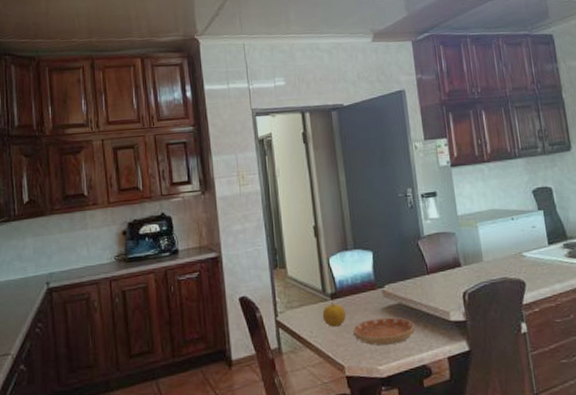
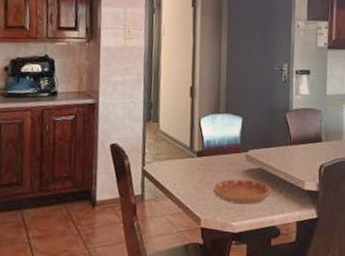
fruit: present [322,300,346,327] -> none [187,158,209,182]

